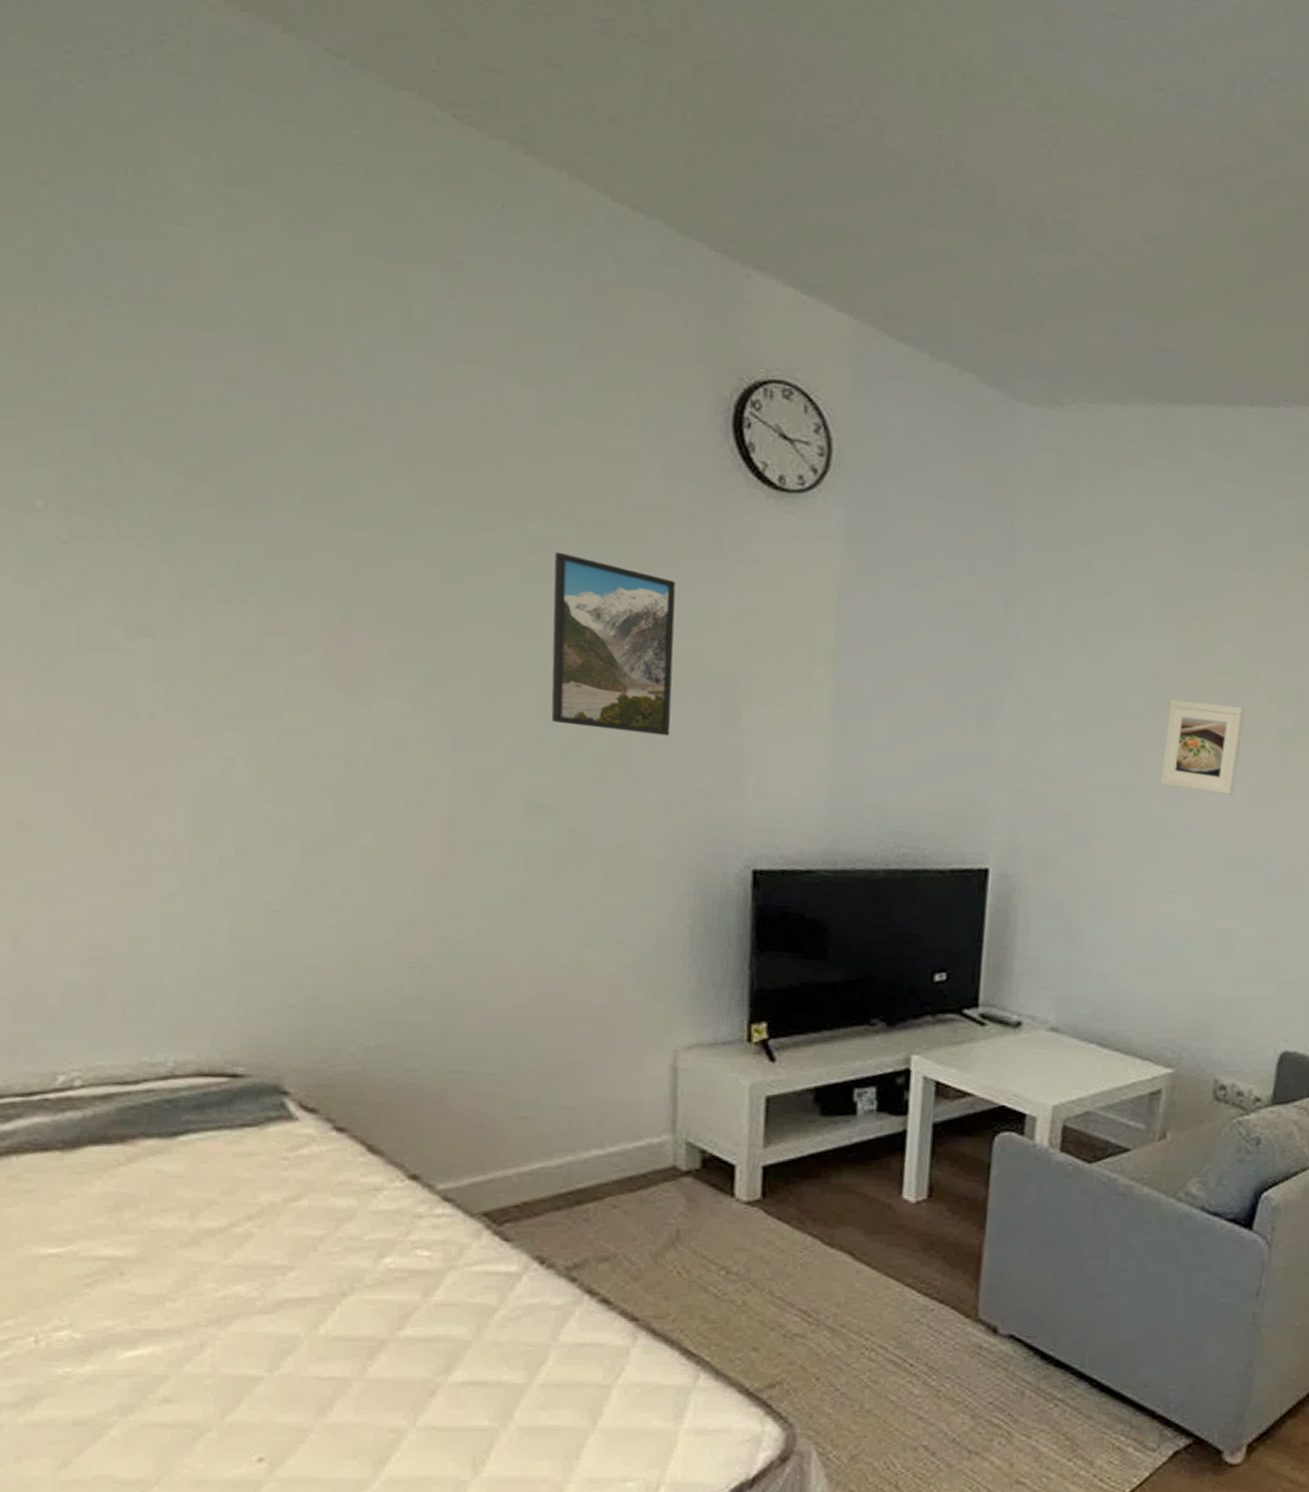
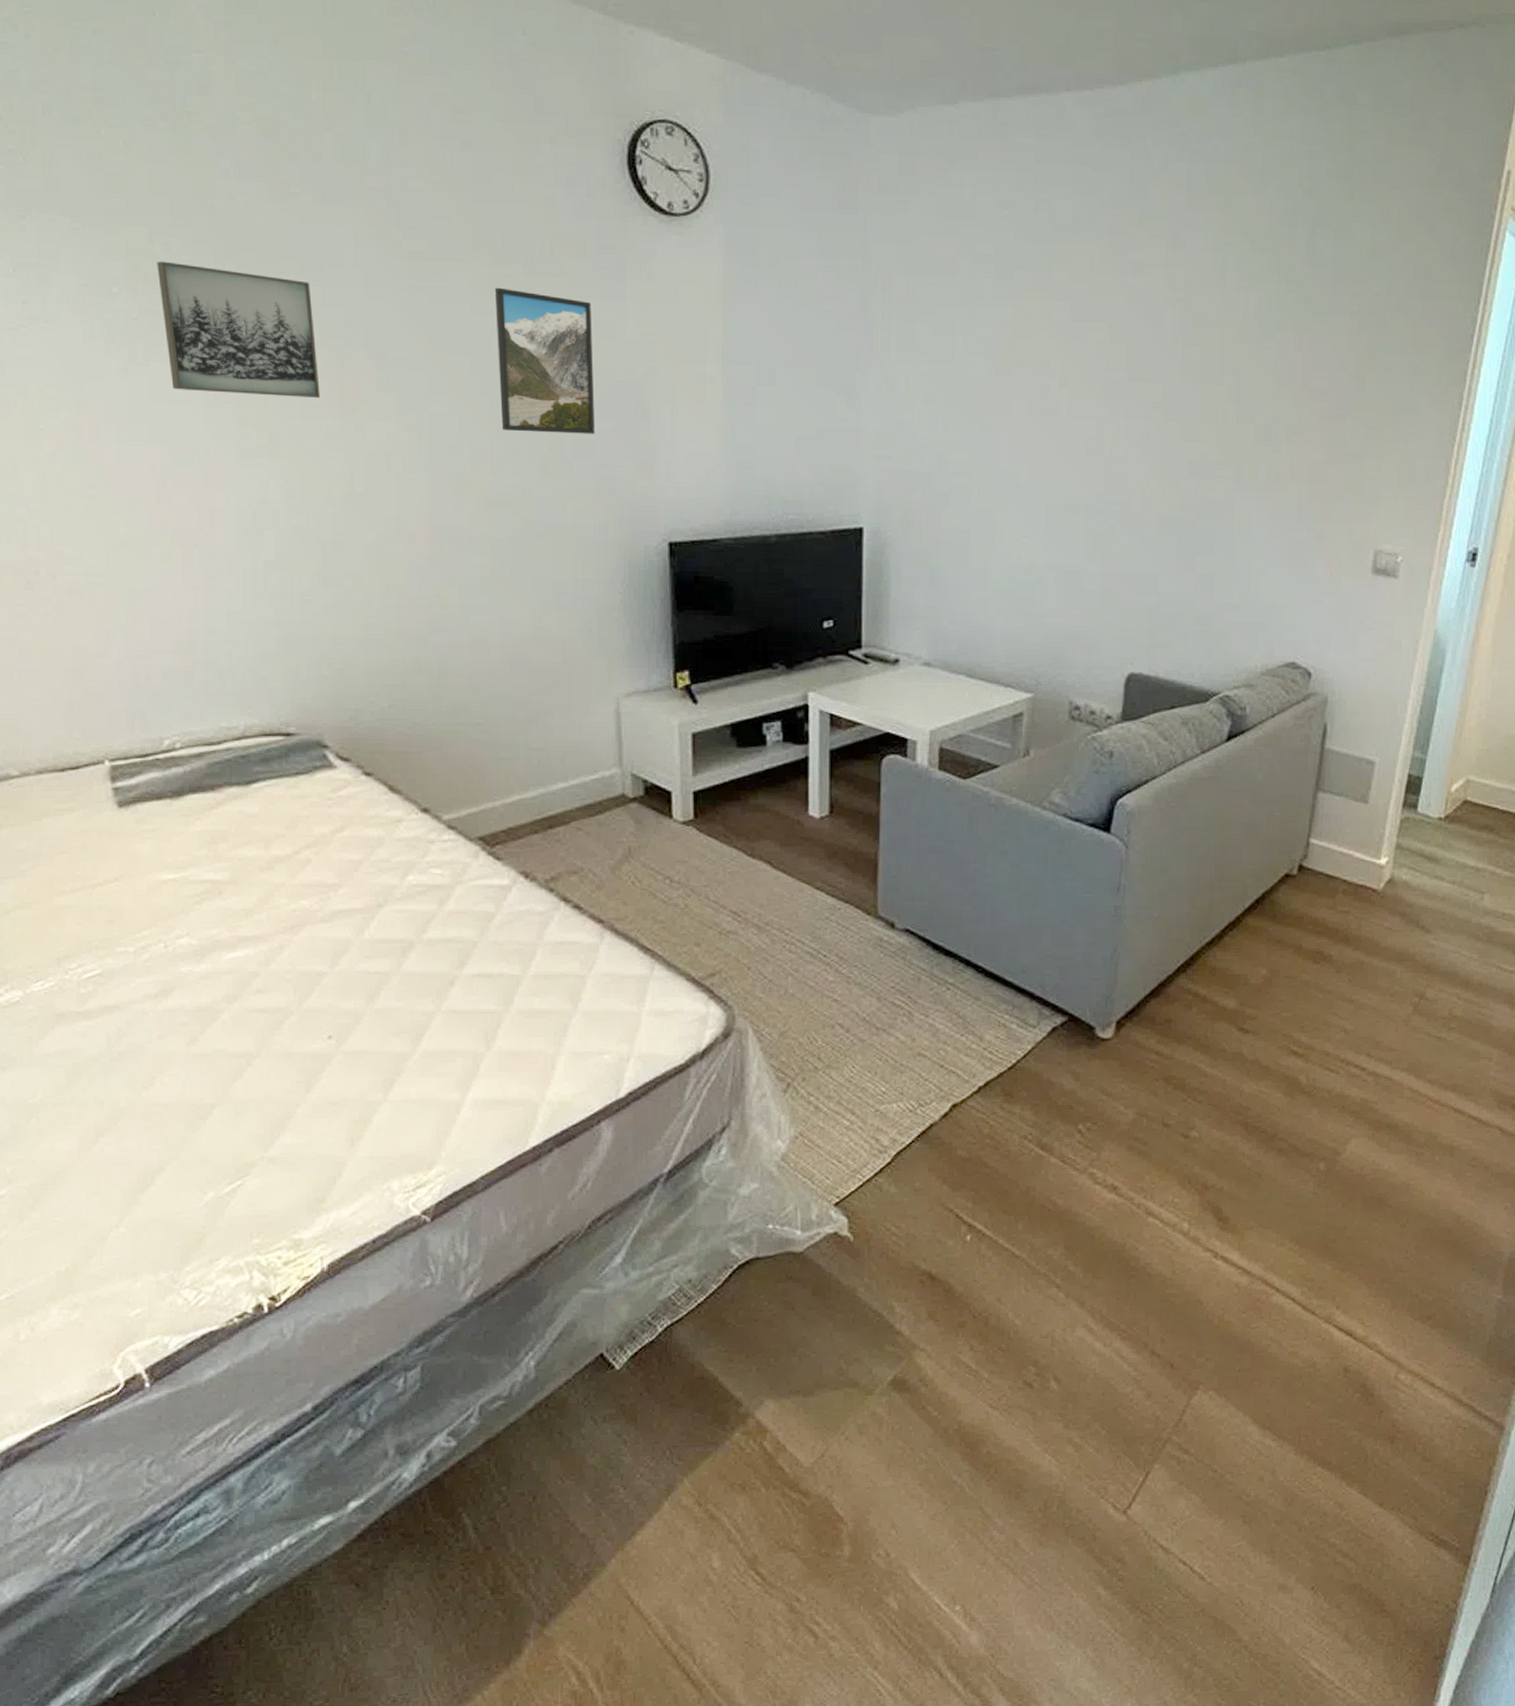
wall art: none [101,474,315,663] -> present [157,261,320,398]
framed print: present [1160,699,1245,795] -> none [1006,365,1078,446]

